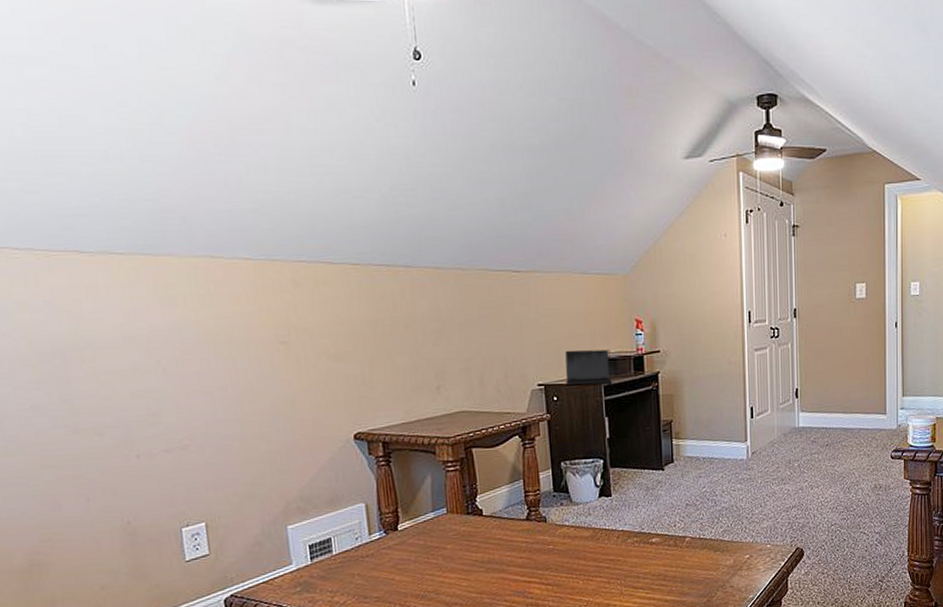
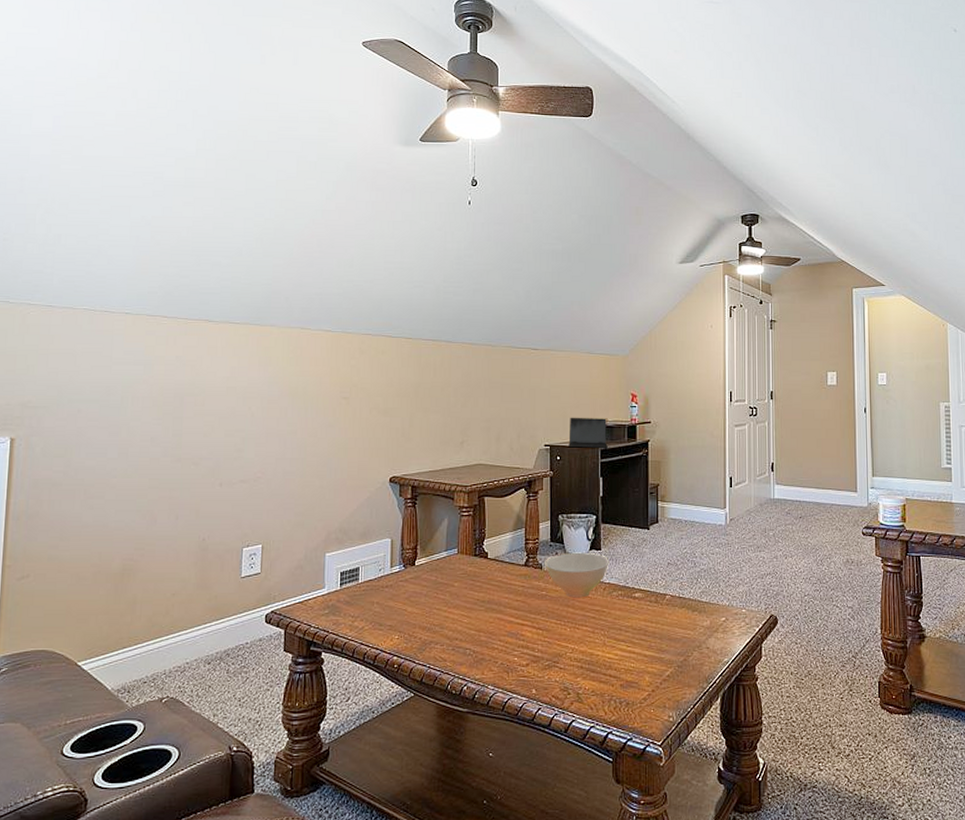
bowl: none [550,500,621,550] -> present [546,553,608,598]

